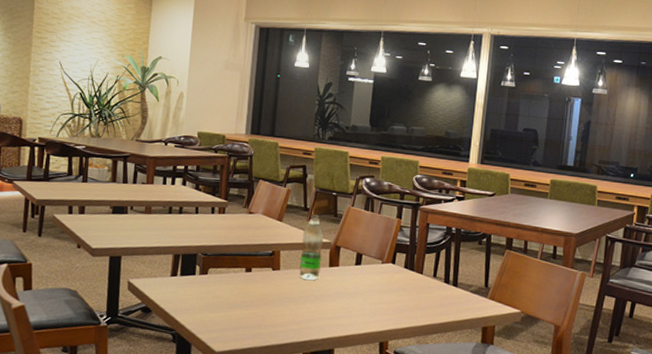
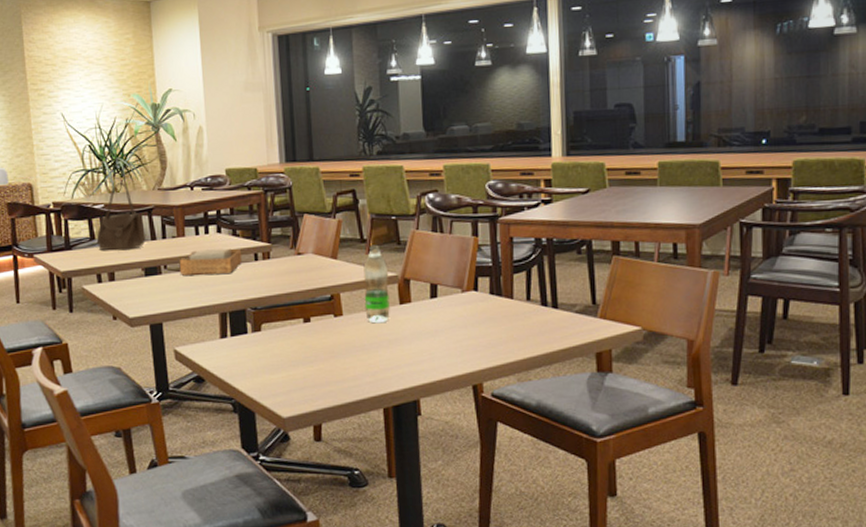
handbag: none [74,129,119,189] -> present [97,183,146,251]
napkin holder: none [144,197,202,222] -> present [179,248,243,276]

